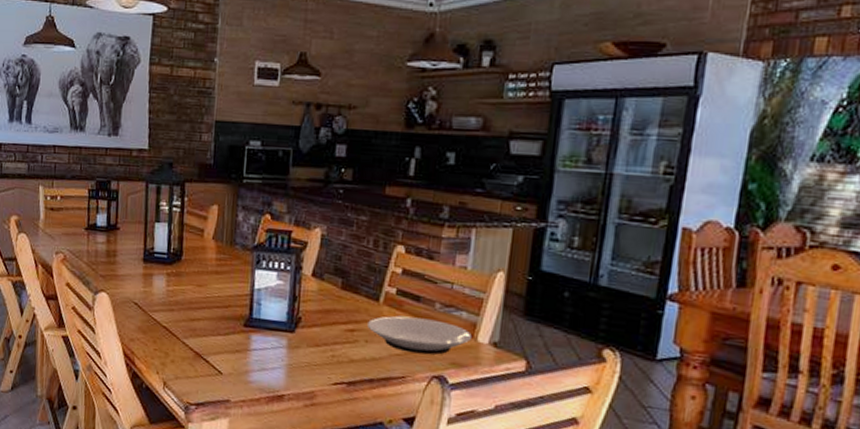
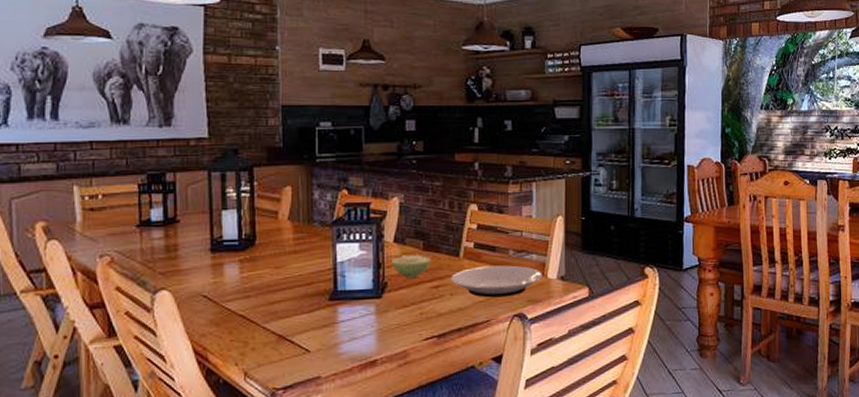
sugar bowl: none [308,291,349,318] -> present [392,253,431,279]

